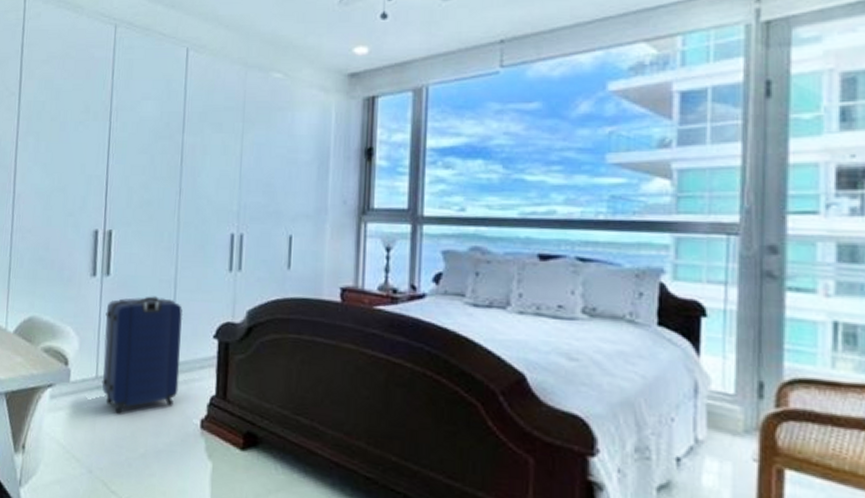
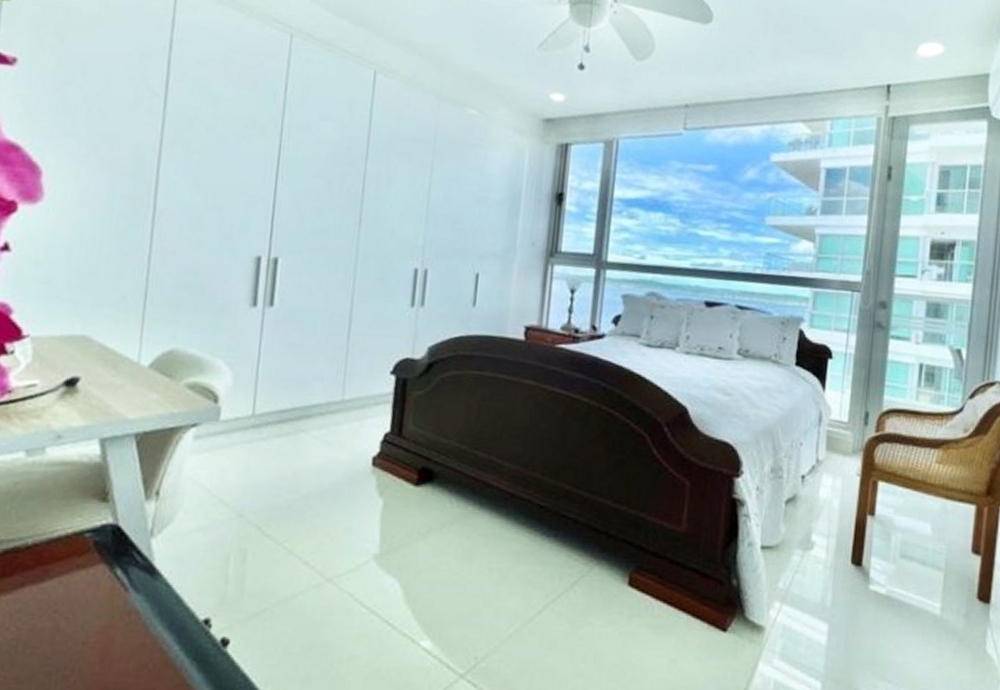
suitcase: present [102,296,183,414] -> none [259,329,358,454]

